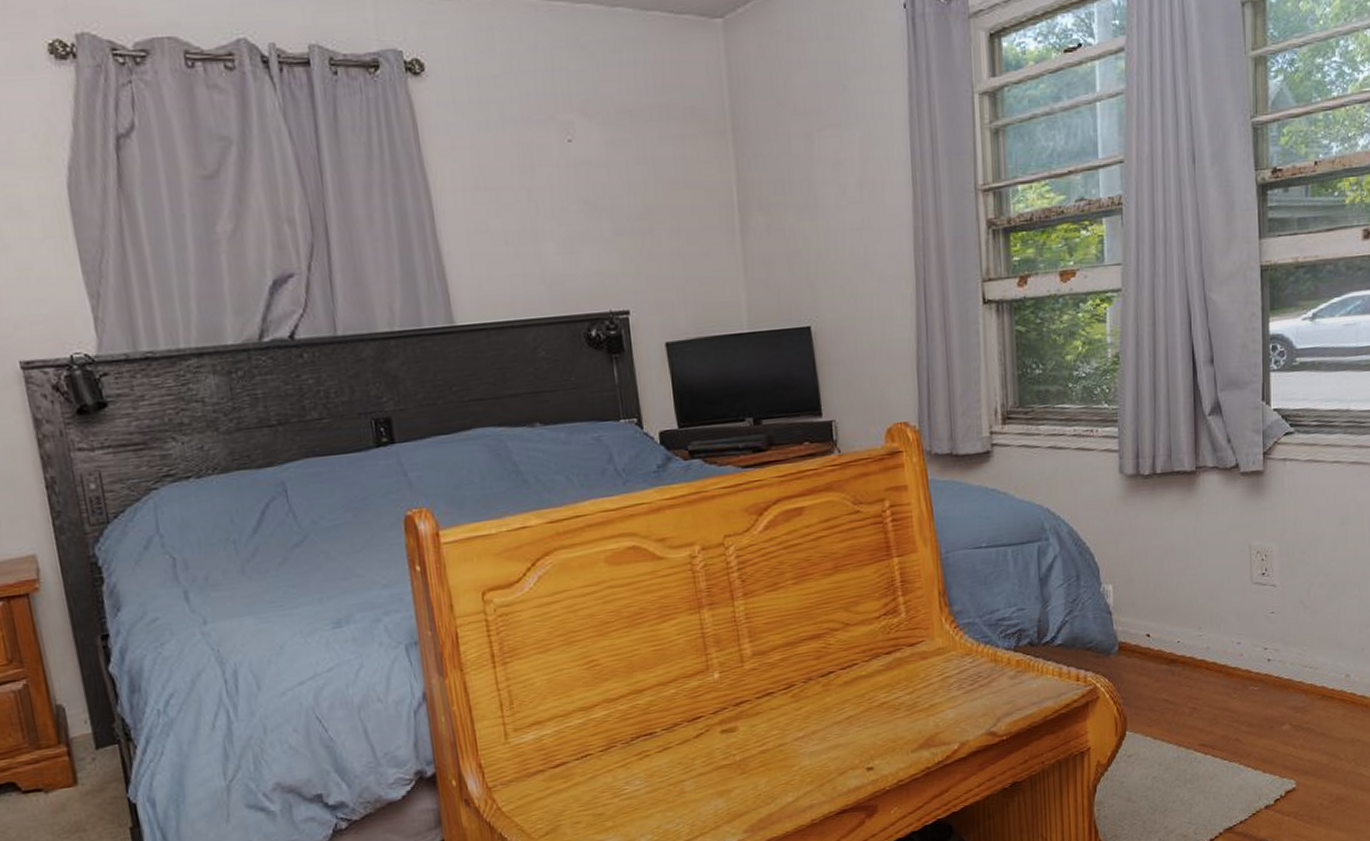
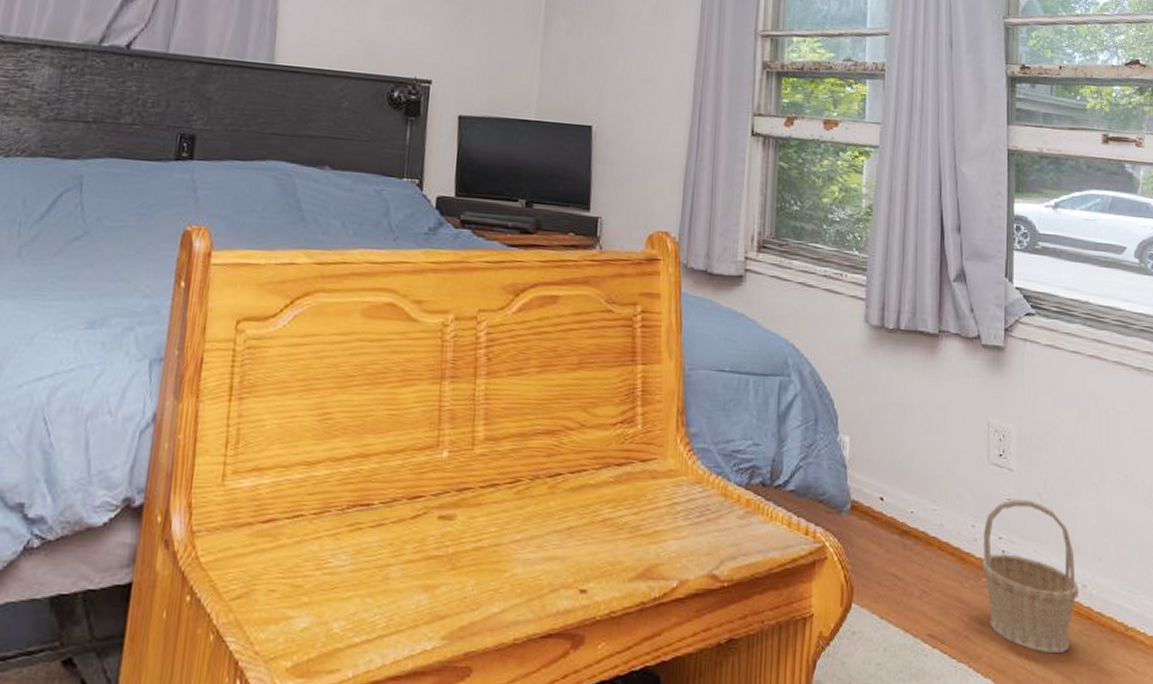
basket: none [1247,608,1342,740] -> present [981,499,1079,654]

